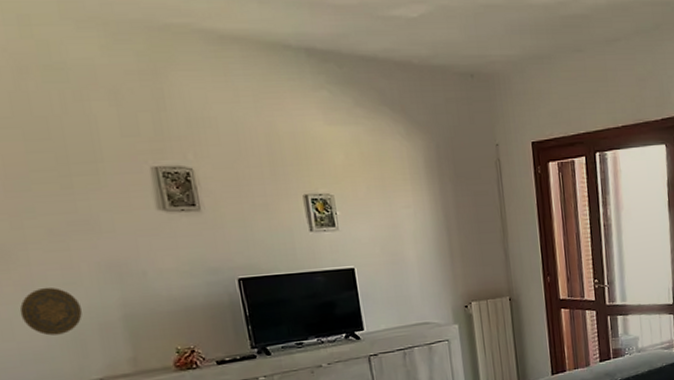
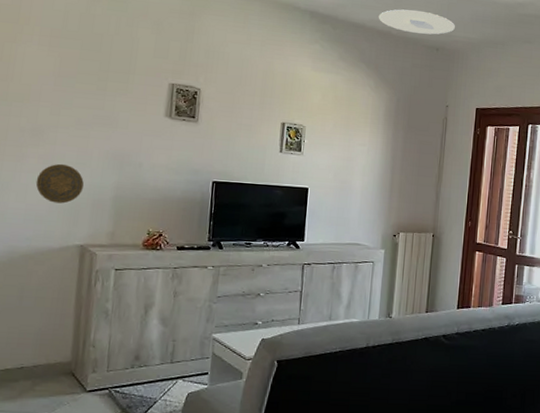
ceiling light: none [391,28,488,58] -> present [378,9,455,35]

